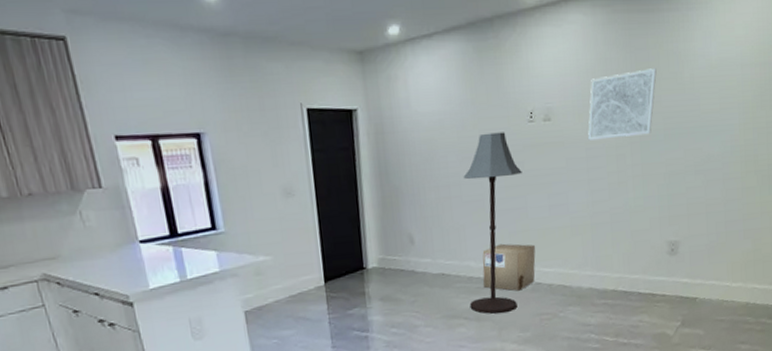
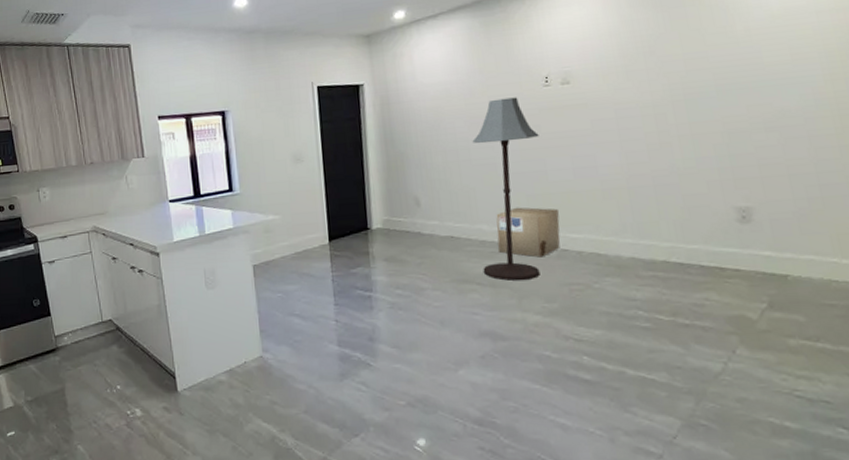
wall art: present [588,68,657,141] -> none [615,24,699,101]

